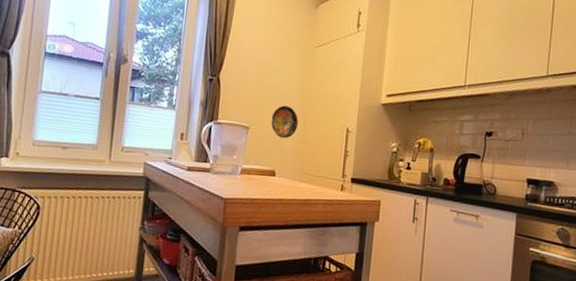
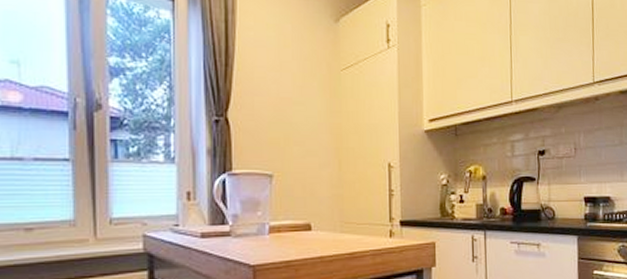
decorative plate: present [271,105,298,139] -> none [298,144,331,184]

